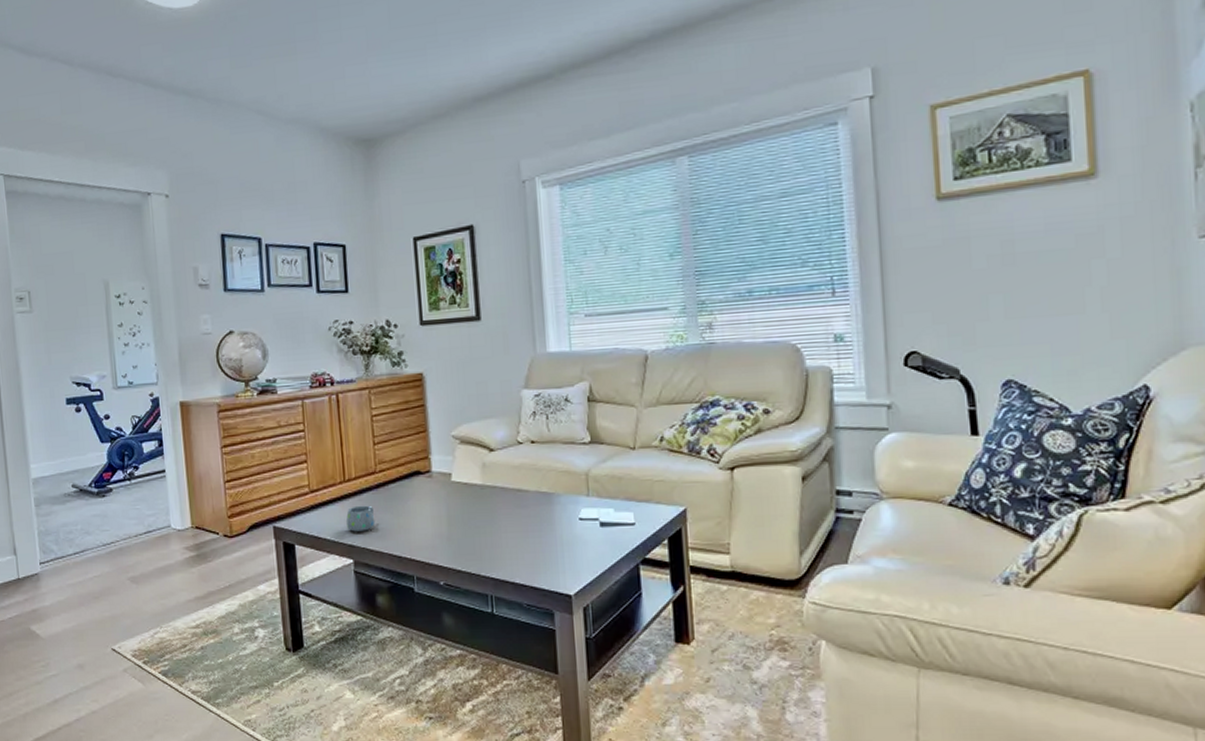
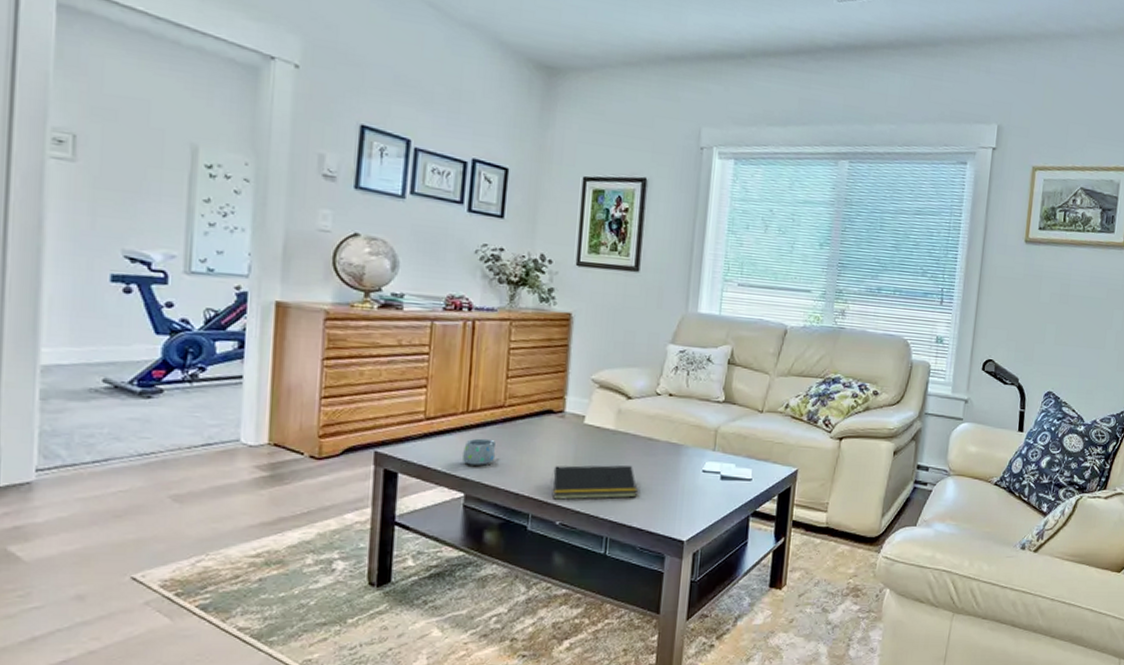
notepad: none [429,520,515,560] -> present [551,465,638,500]

